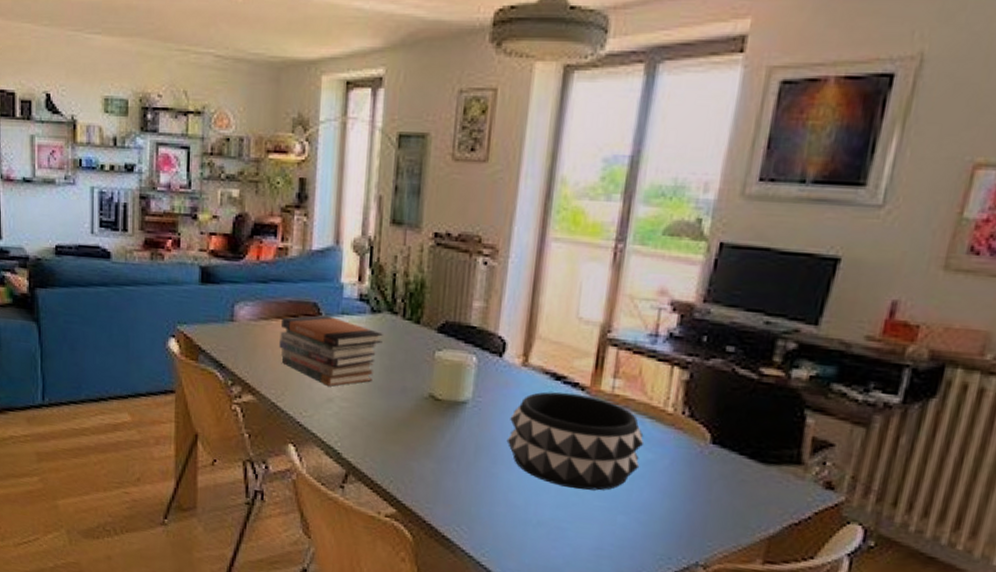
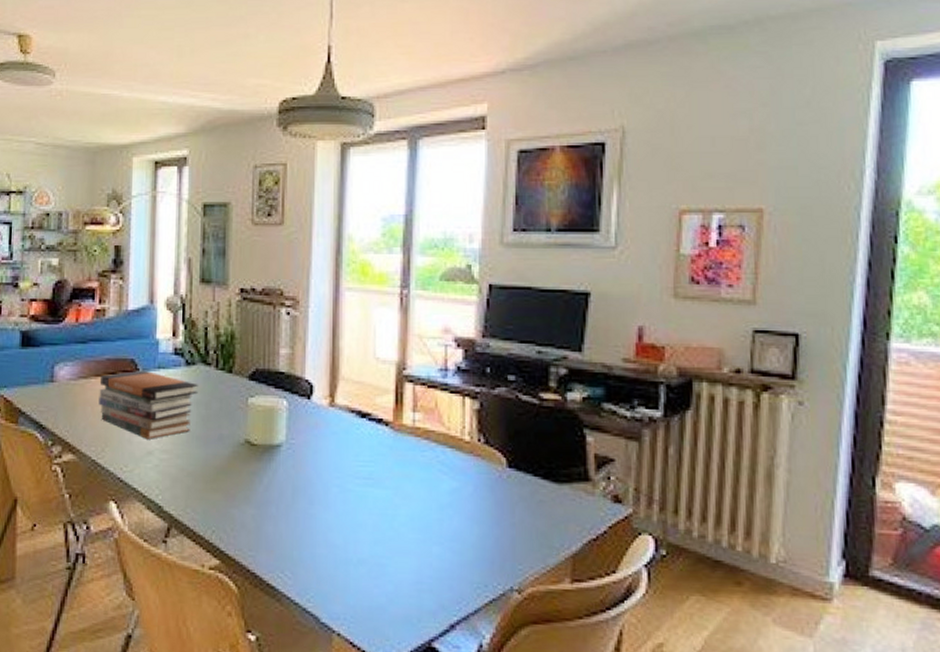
decorative bowl: present [506,391,645,491] -> none [321,429,448,524]

